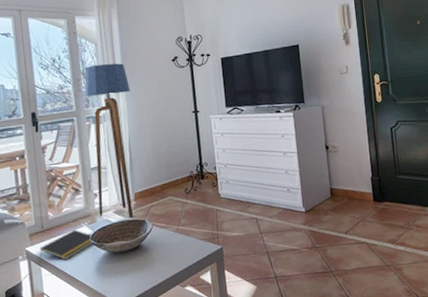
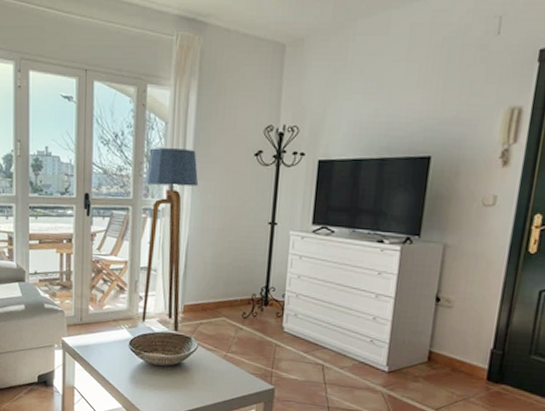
notepad: present [40,229,95,260] -> none [76,330,133,360]

